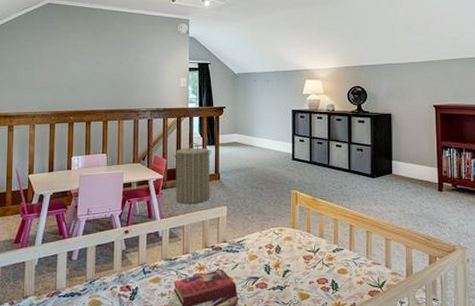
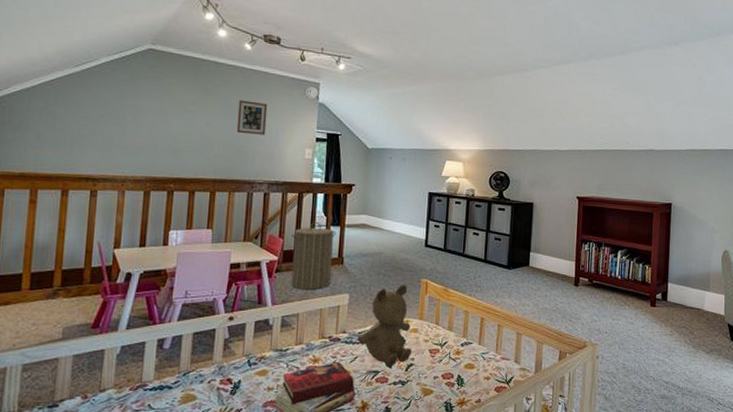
picture frame: none [122,40,146,69] -> present [236,100,268,135]
teddy bear: none [237,196,287,274] -> present [357,285,412,368]

